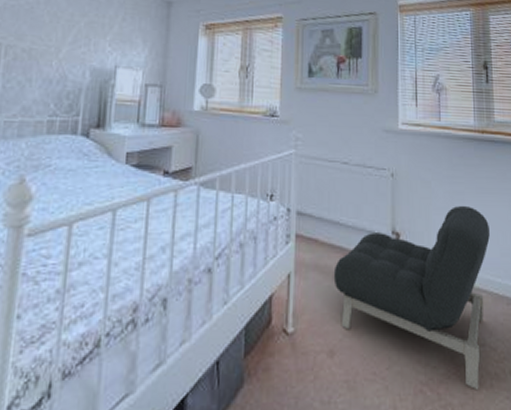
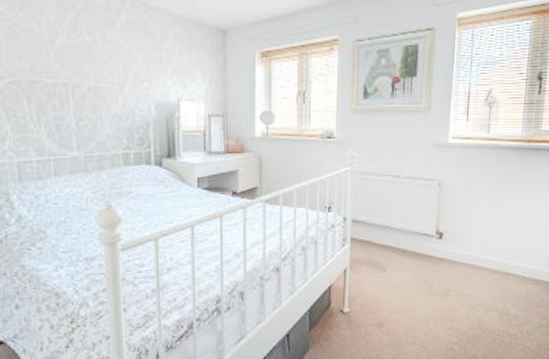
armchair: present [333,205,490,391] -> none [383,207,524,347]

